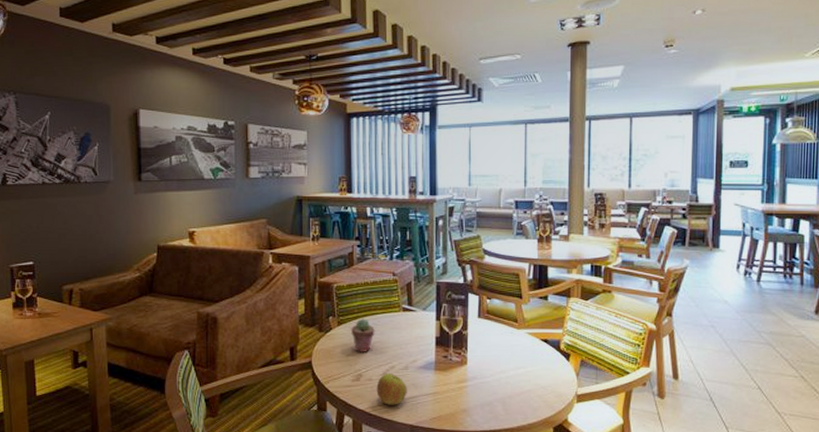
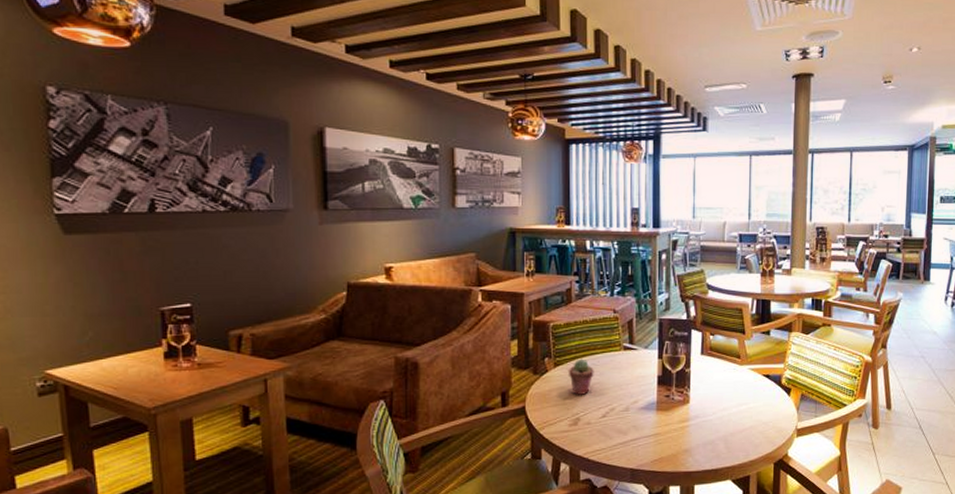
apple: present [376,373,407,405] -> none [595,416,628,449]

